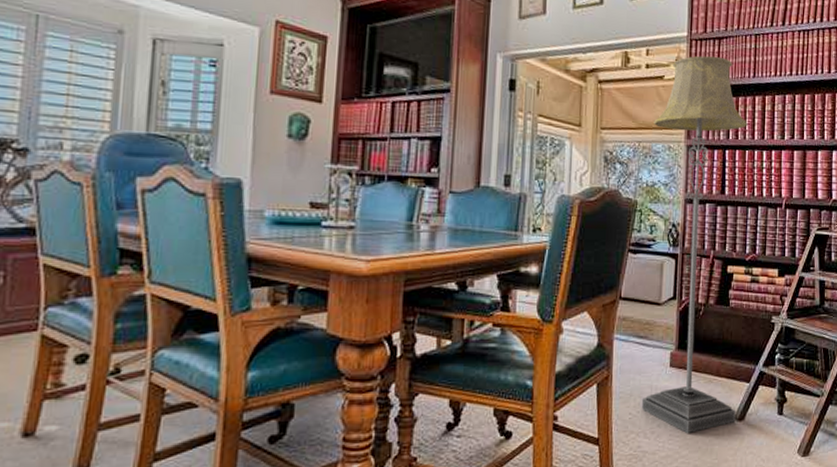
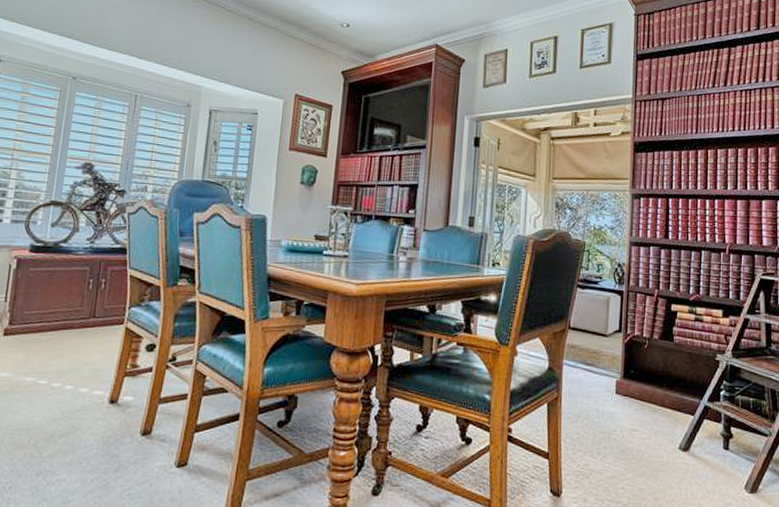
floor lamp: present [641,56,748,433] -> none [588,114,690,457]

